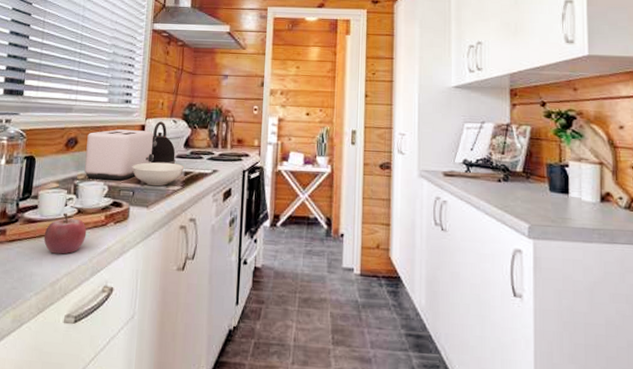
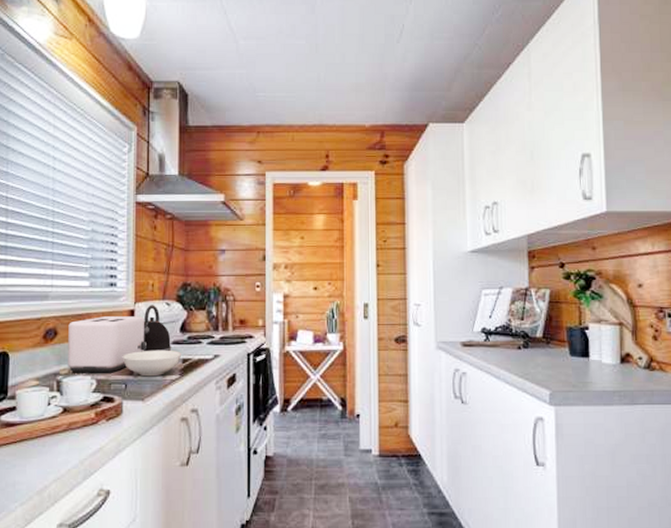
fruit: present [43,213,87,255] -> none [26,413,75,459]

